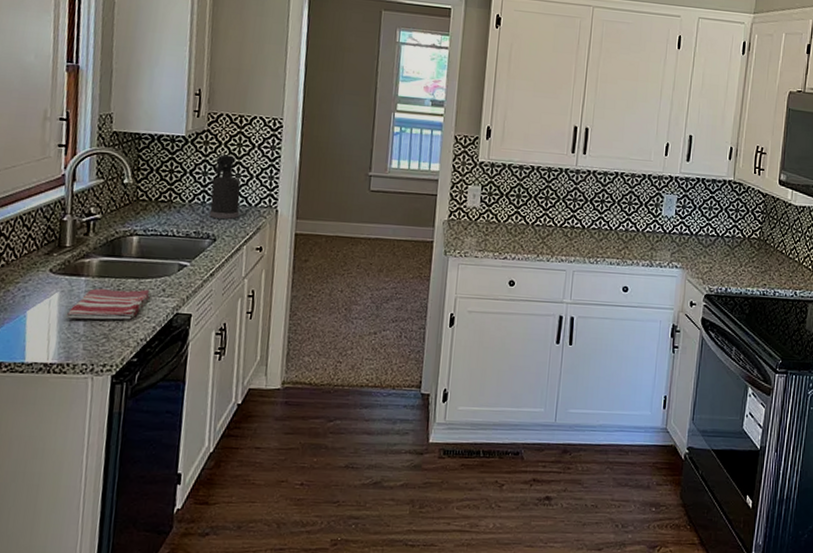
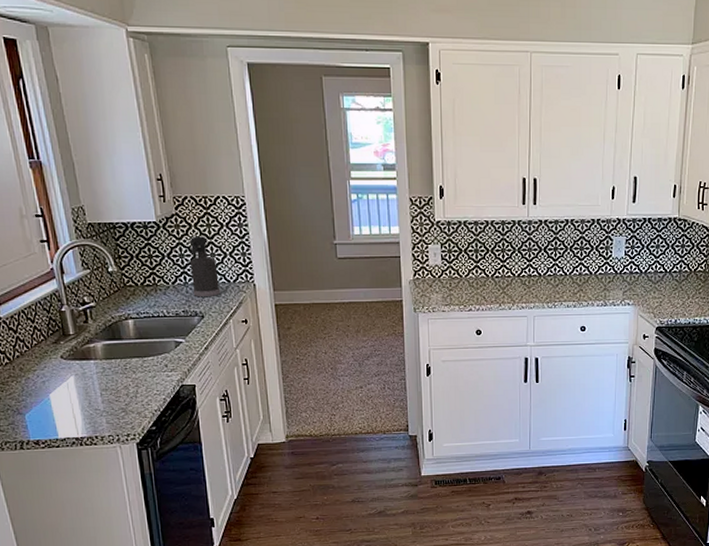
dish towel: present [65,288,150,320] -> none [84,366,155,398]

